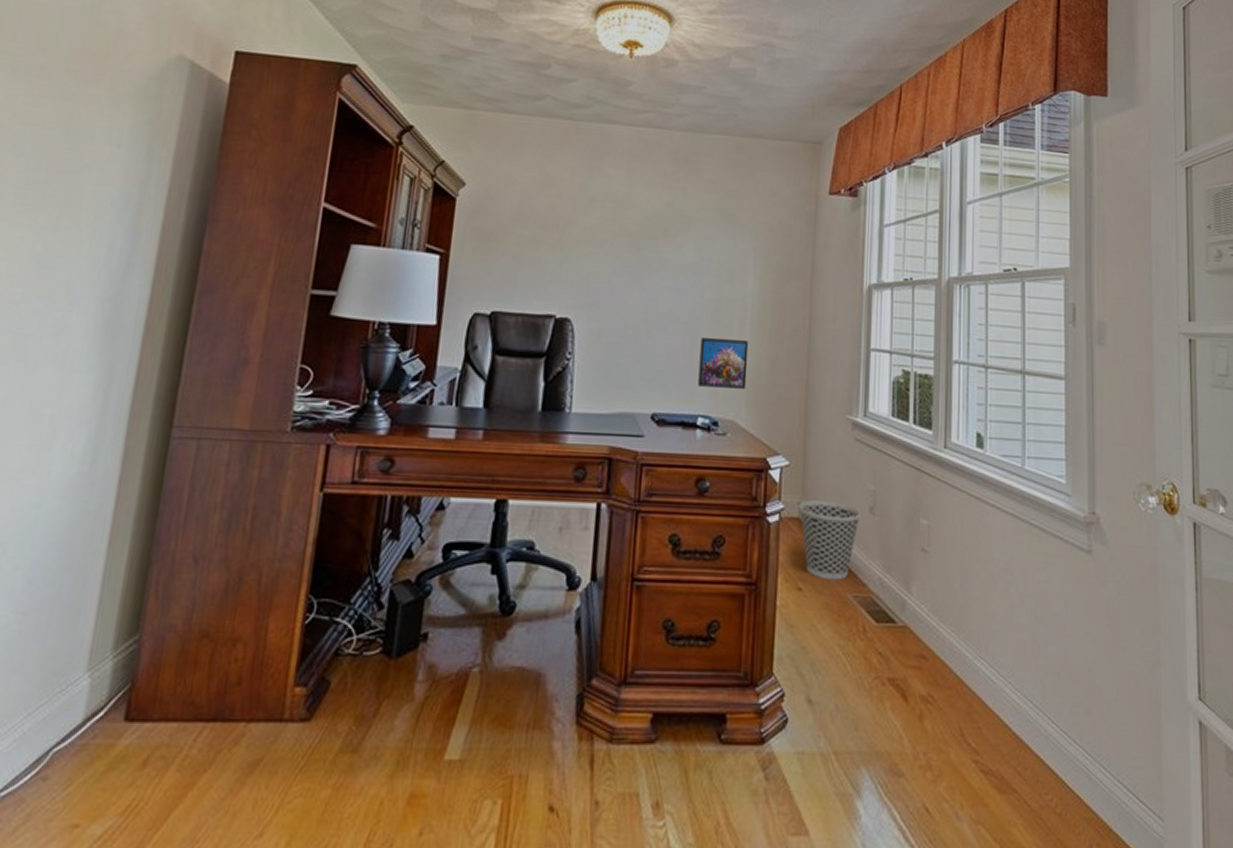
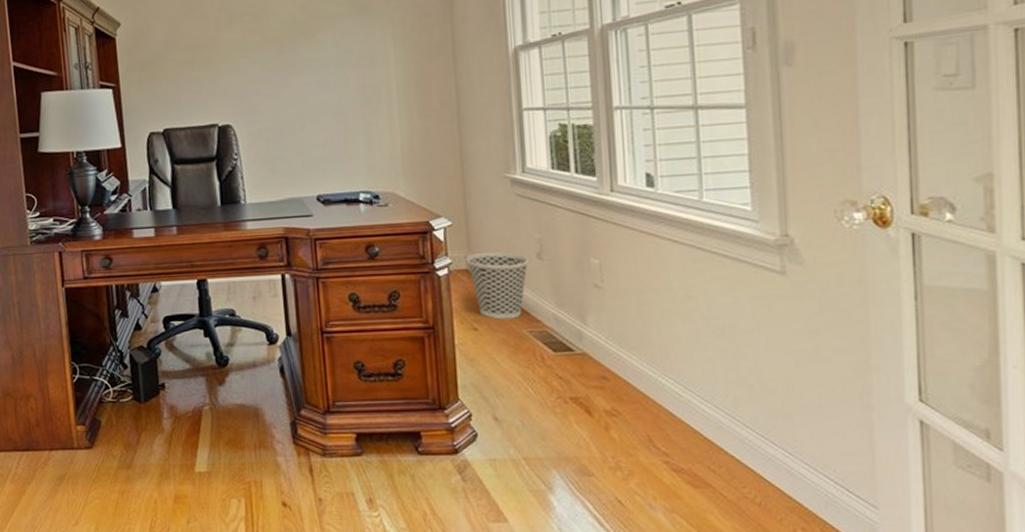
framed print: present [698,336,749,389] -> none [352,120,401,167]

